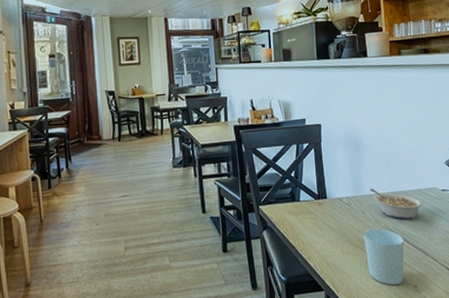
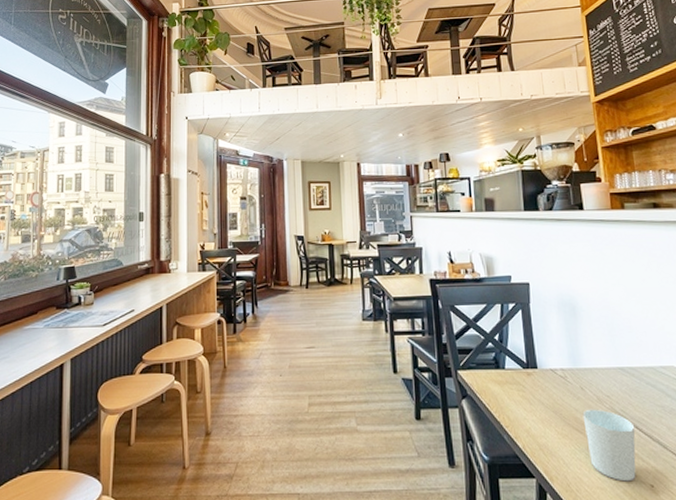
legume: present [370,189,423,220] -> none [590,362,659,402]

